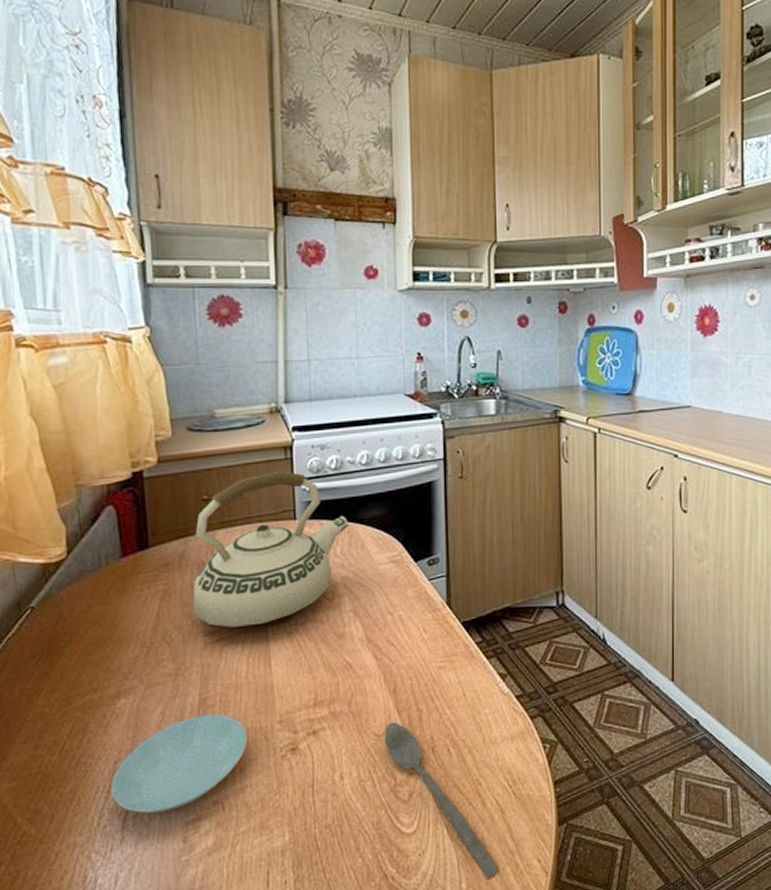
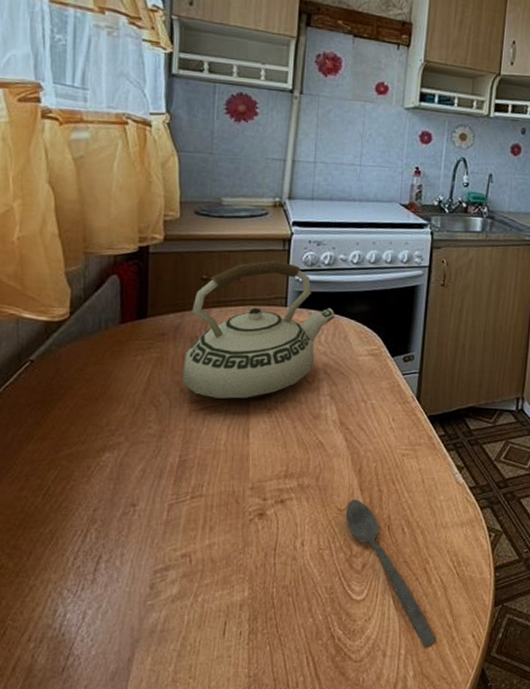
saucer: present [111,714,248,814] -> none [87,475,220,560]

